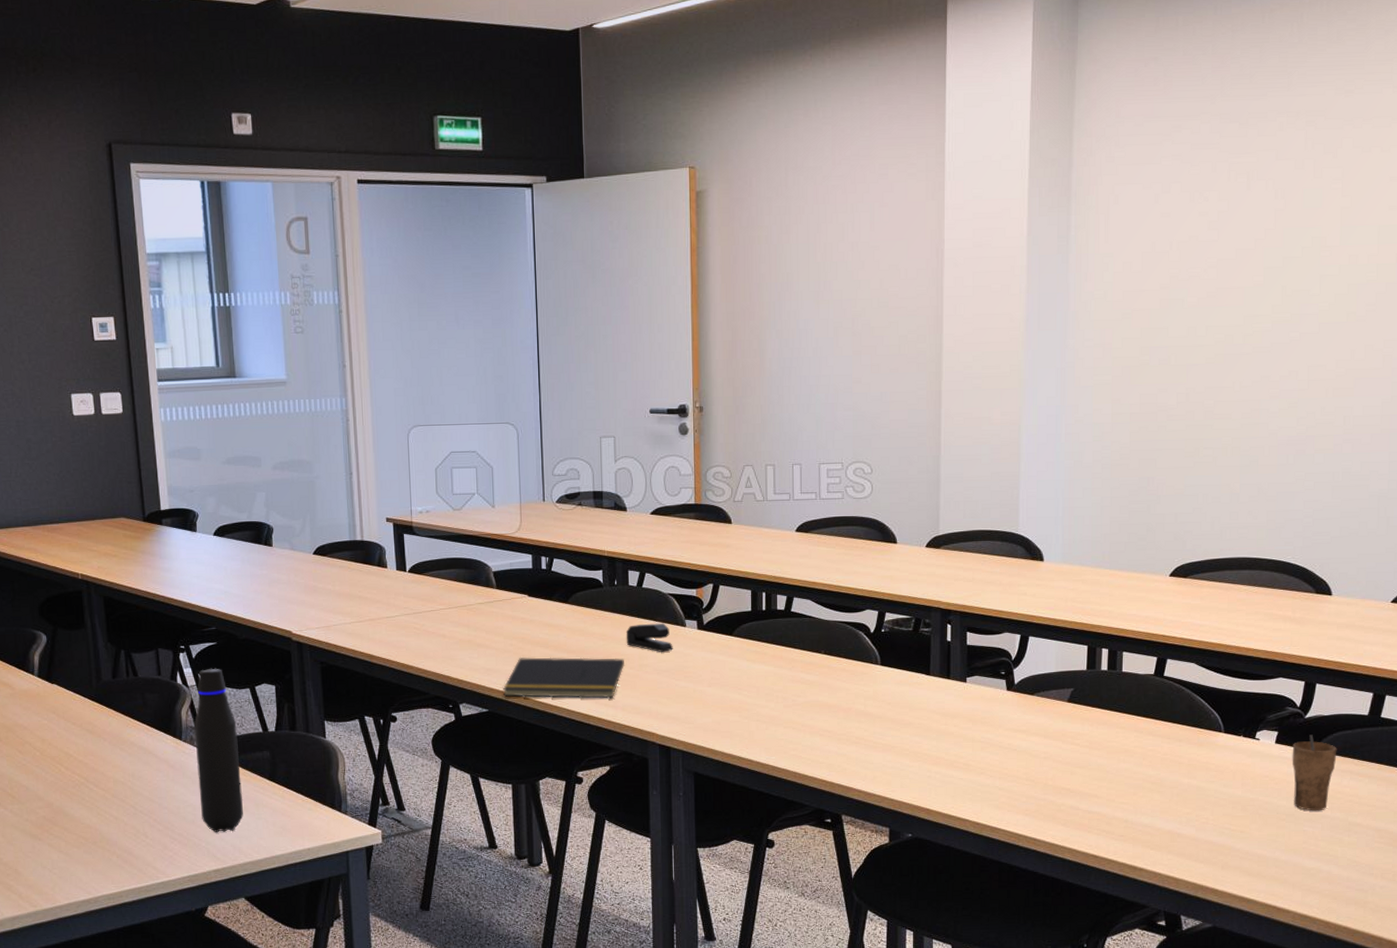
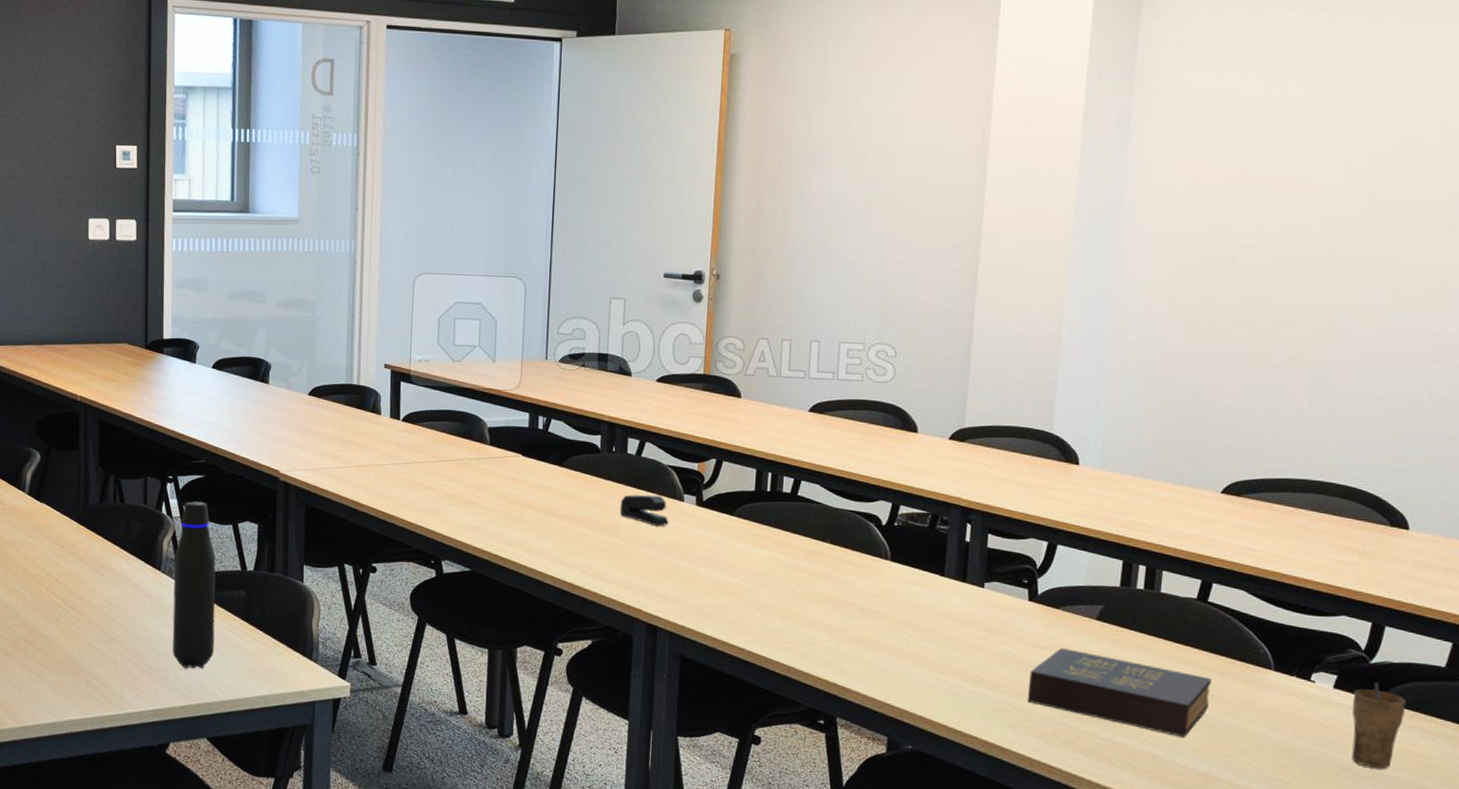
notepad: present [503,657,624,699] -> none [488,518,616,570]
hardback book: none [1011,730,1171,801] -> present [1027,647,1212,738]

